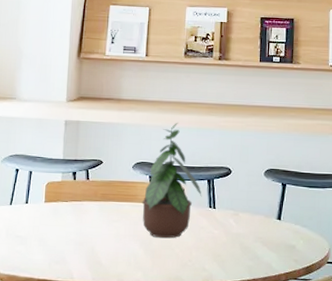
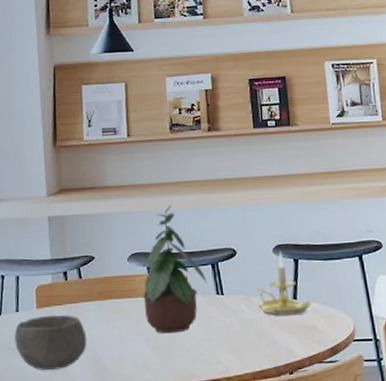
bowl: none [21,209,87,260] -> present [14,314,87,370]
candle holder: none [245,175,293,234] -> present [257,252,312,315]

